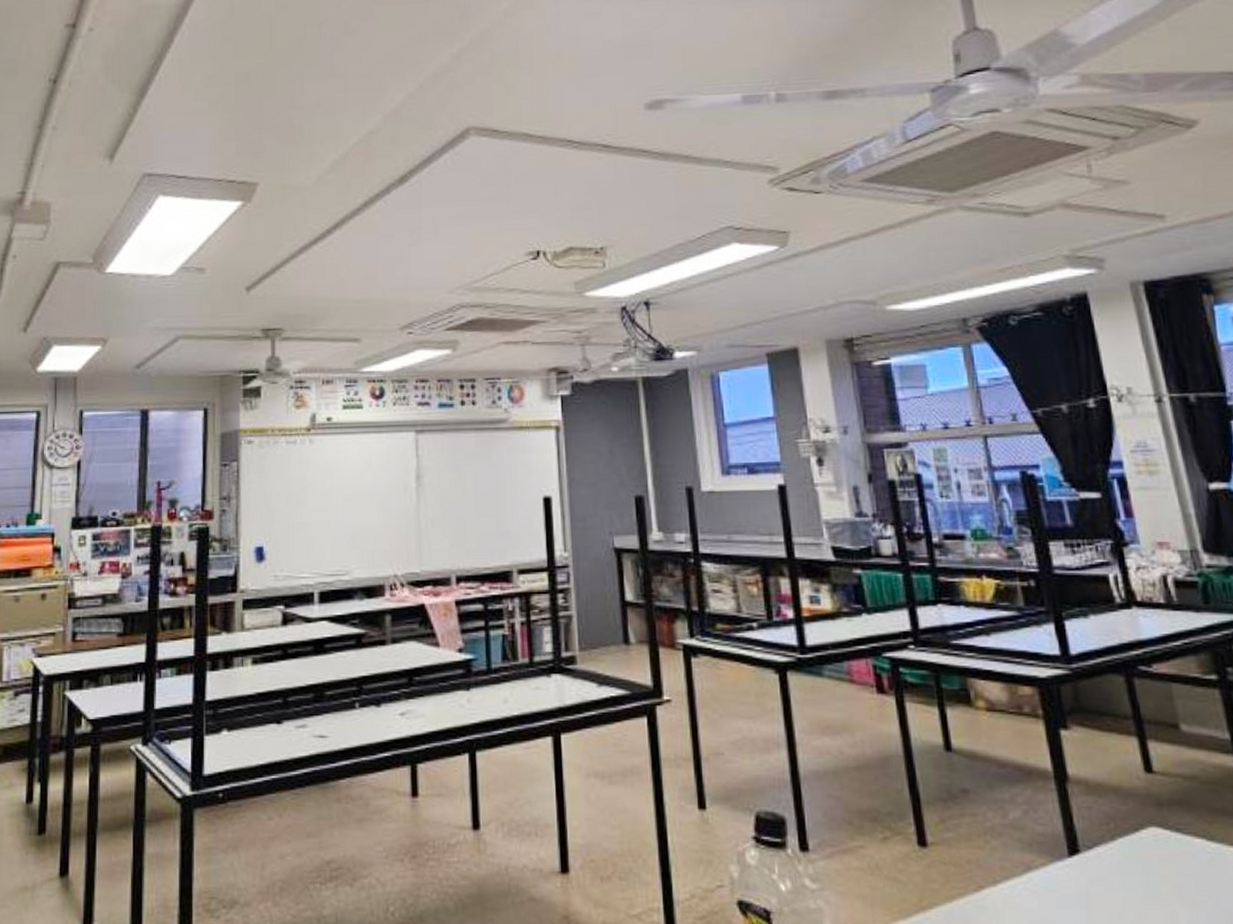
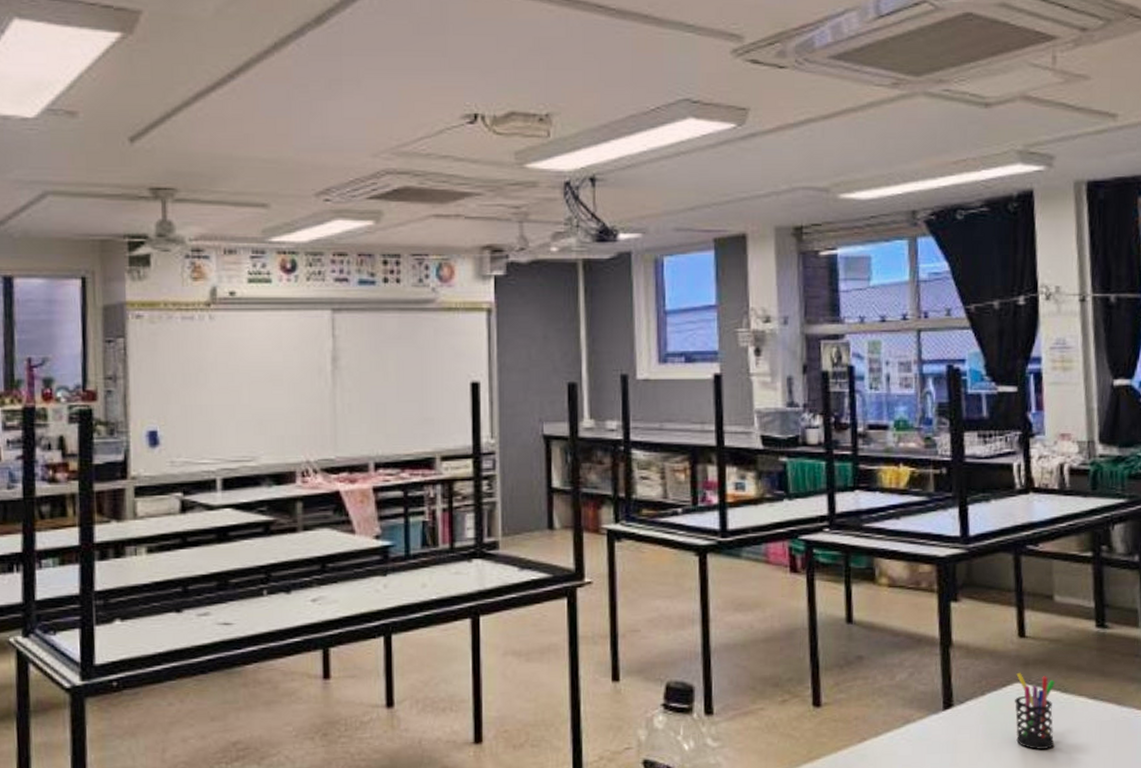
pen holder: none [1149,814,1210,910] -> present [1015,672,1056,749]

